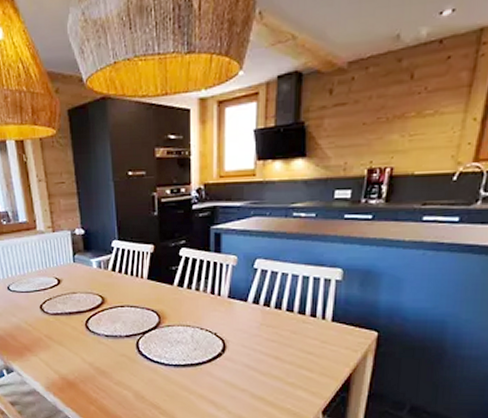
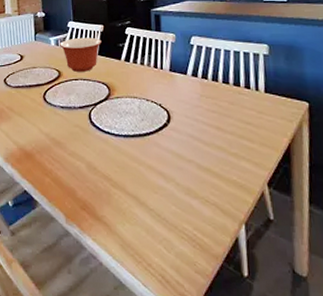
mixing bowl: none [103,259,151,298] -> present [60,37,102,72]

